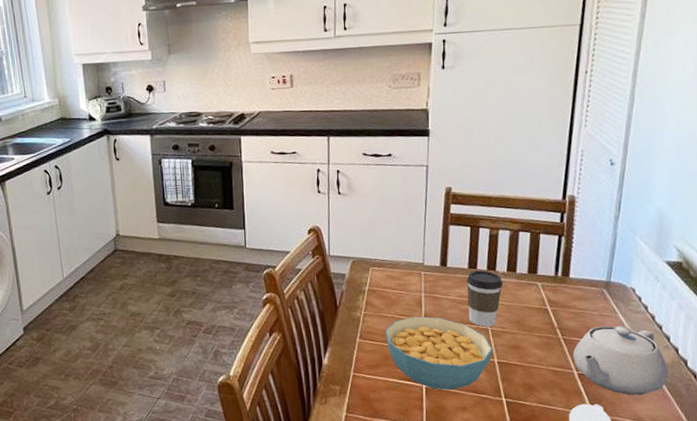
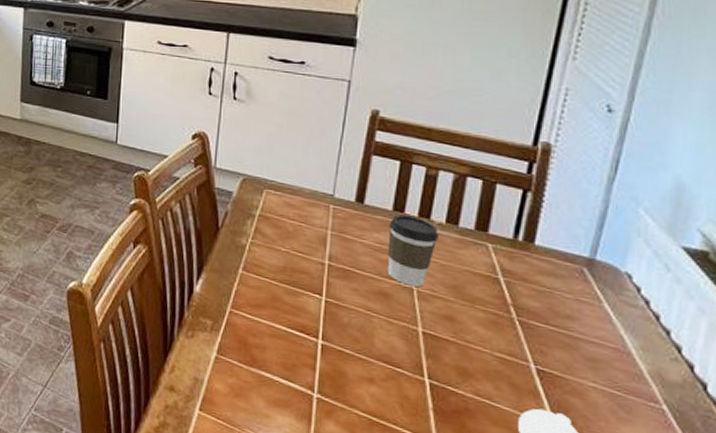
cereal bowl: present [385,316,493,390] -> none [276,256,417,355]
teapot: present [572,326,668,395] -> none [530,313,676,416]

